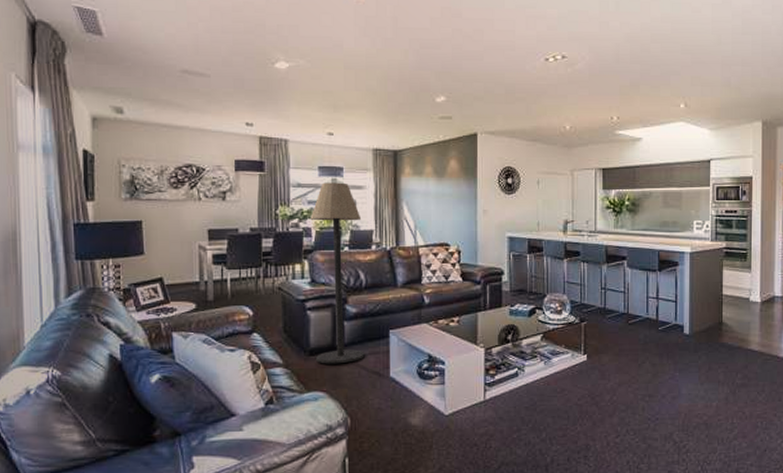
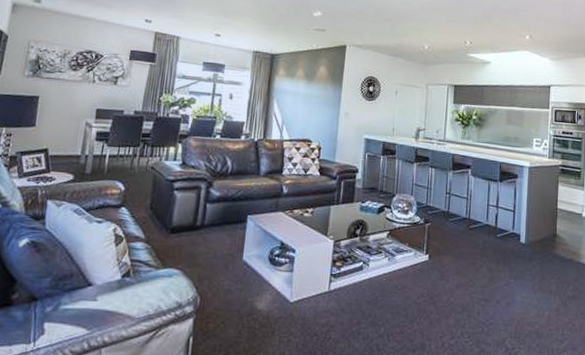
floor lamp: present [310,182,365,364] -> none [176,76,236,244]

